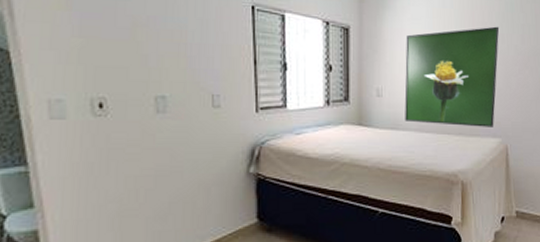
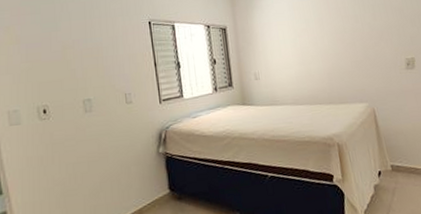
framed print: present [404,26,500,127] -> none [273,9,360,98]

